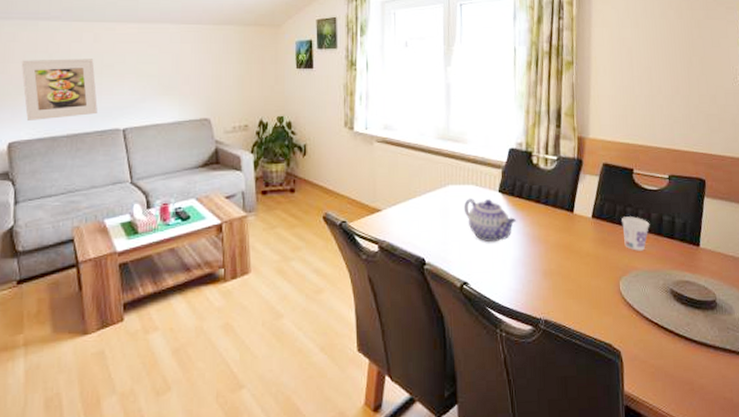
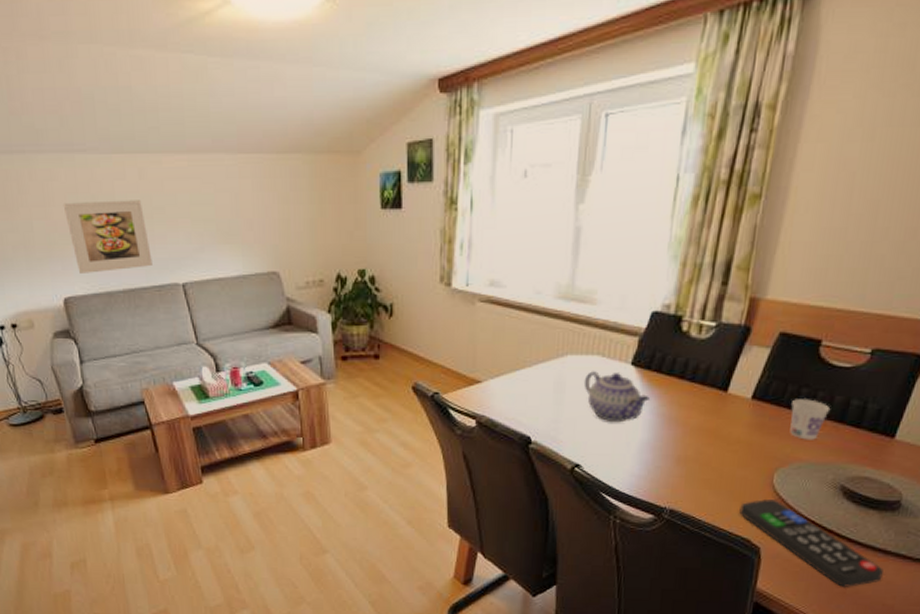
remote control: none [599,305,718,384] -> present [739,499,884,587]

